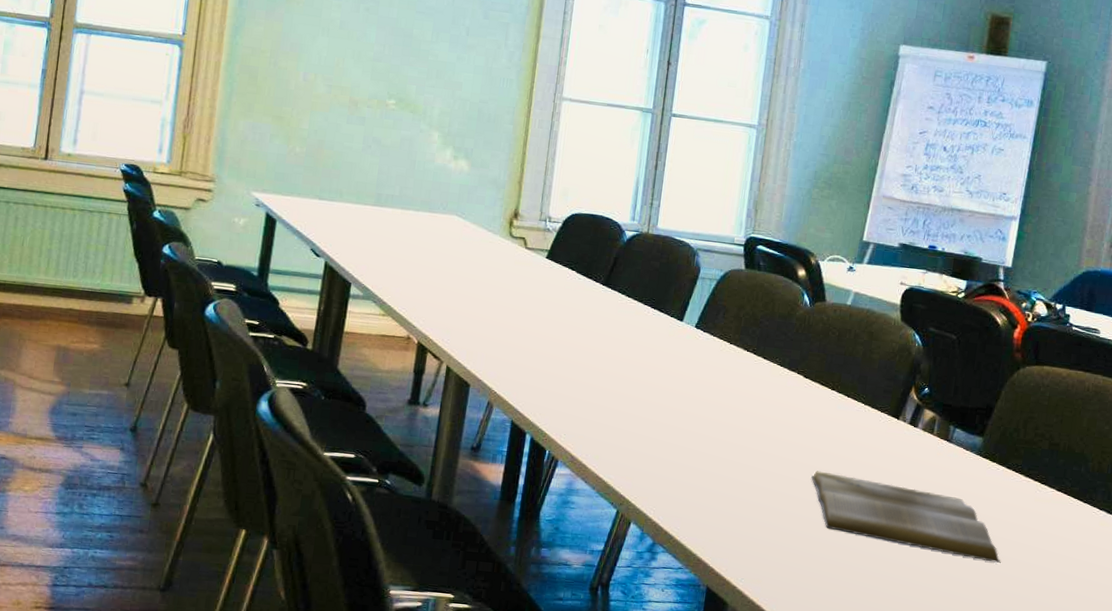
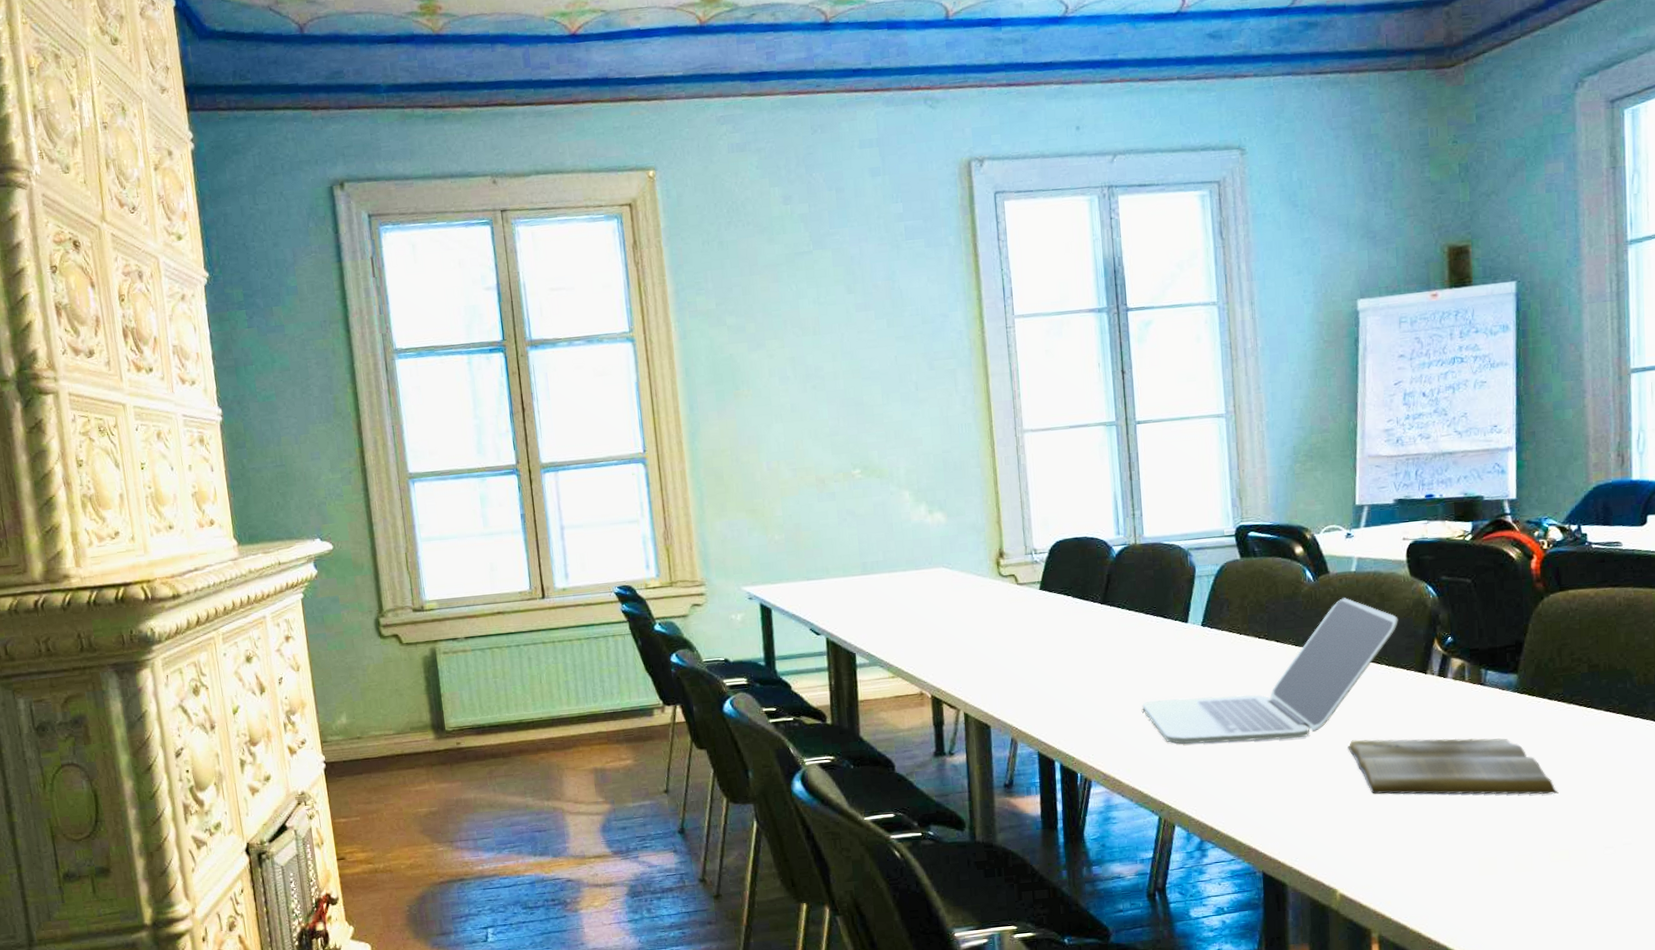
laptop: none [622,328,882,459] -> present [1142,598,1398,744]

